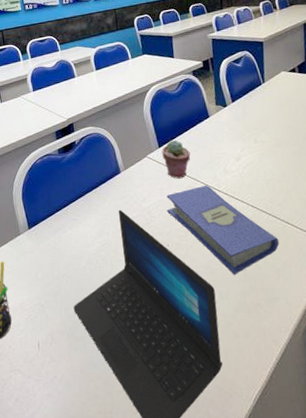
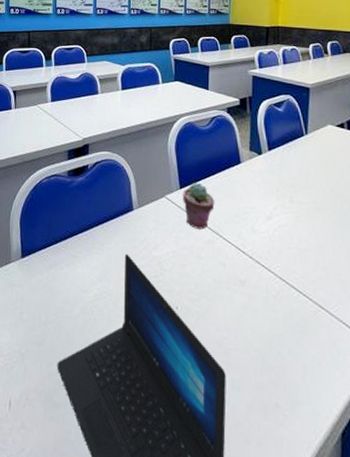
hardcover book: present [166,185,280,274] -> none [181,242,309,361]

